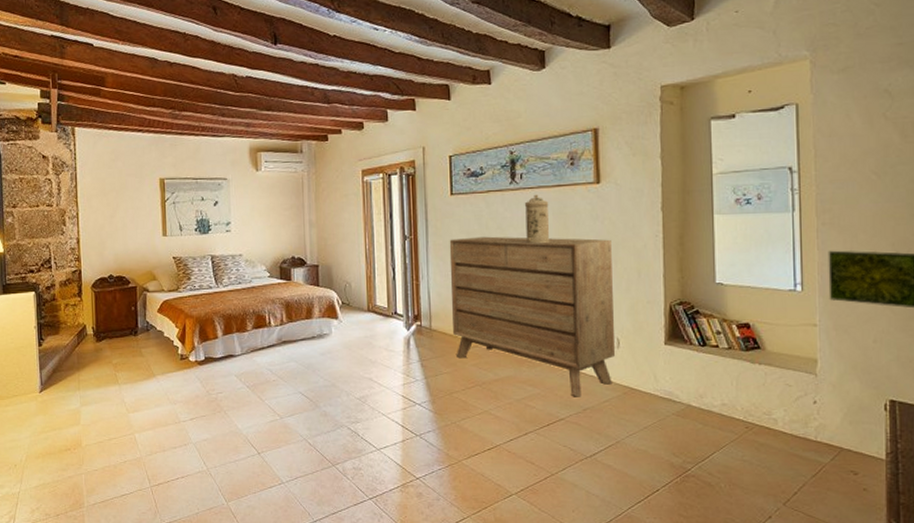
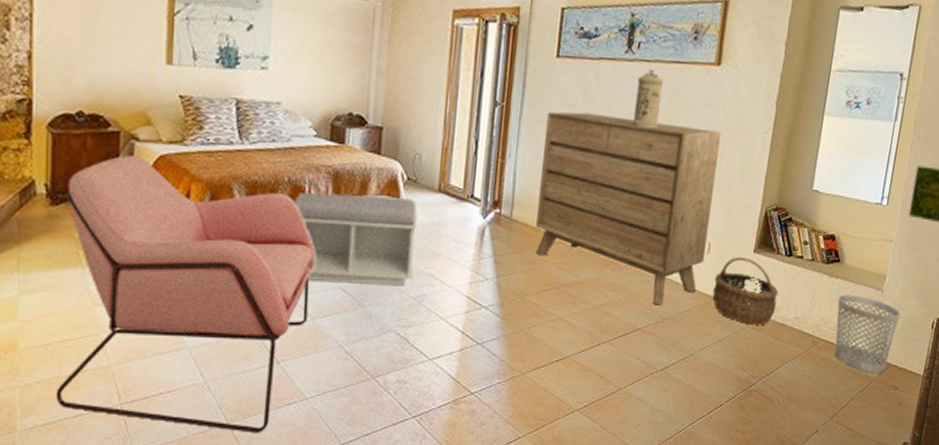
armchair: none [105,303,280,510] -> present [55,155,317,433]
bench: none [259,318,355,390] -> present [294,191,418,286]
wicker basket: none [629,350,699,413] -> present [712,257,779,325]
wastebasket: none [766,380,843,458] -> present [835,294,901,374]

